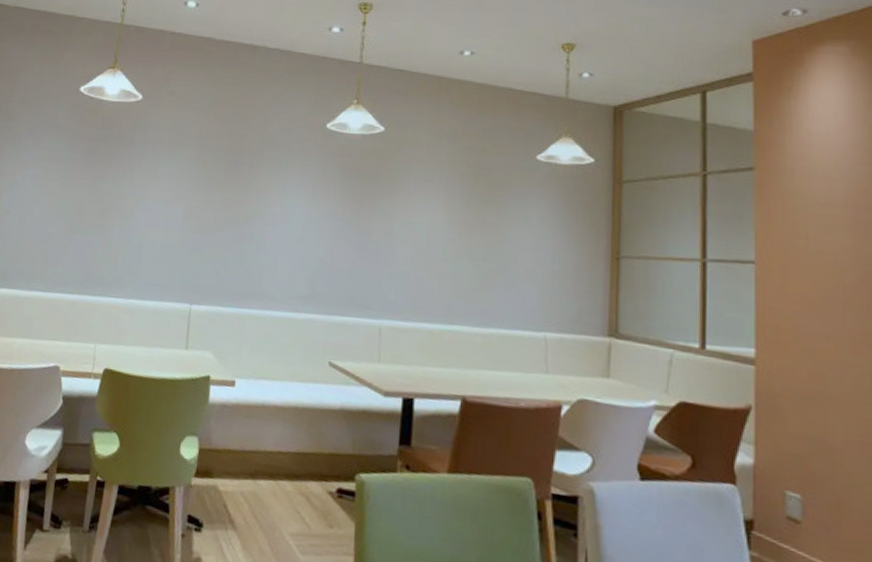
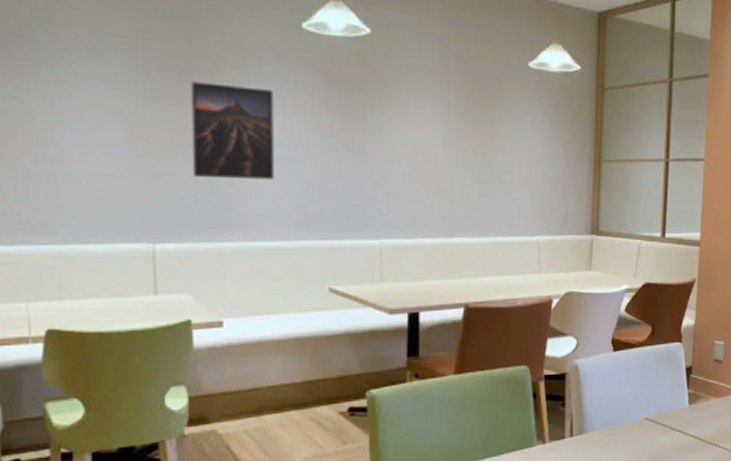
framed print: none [227,171,298,256] -> present [191,81,274,179]

